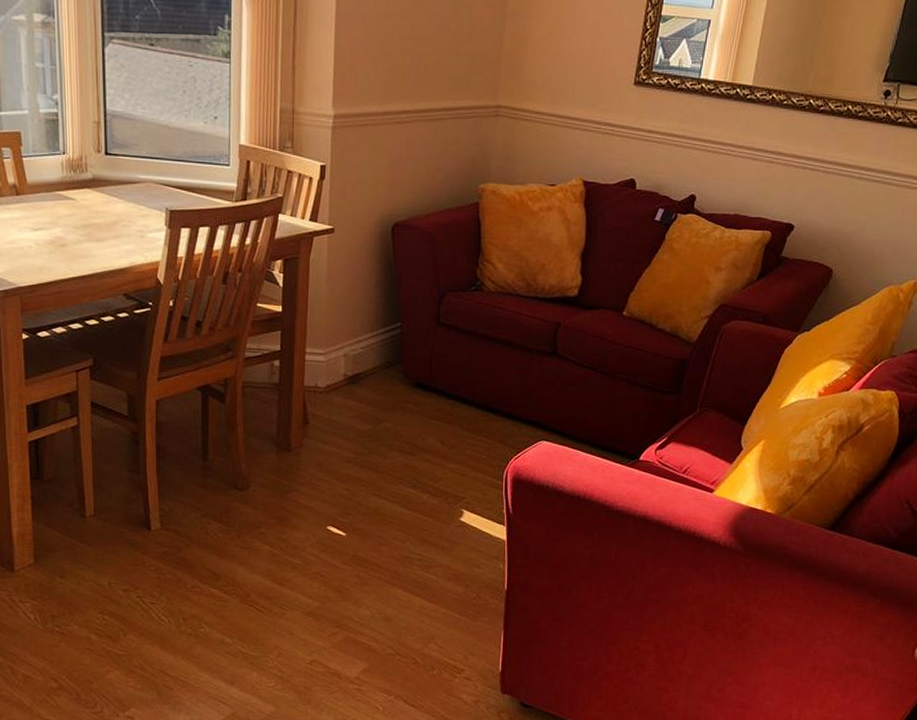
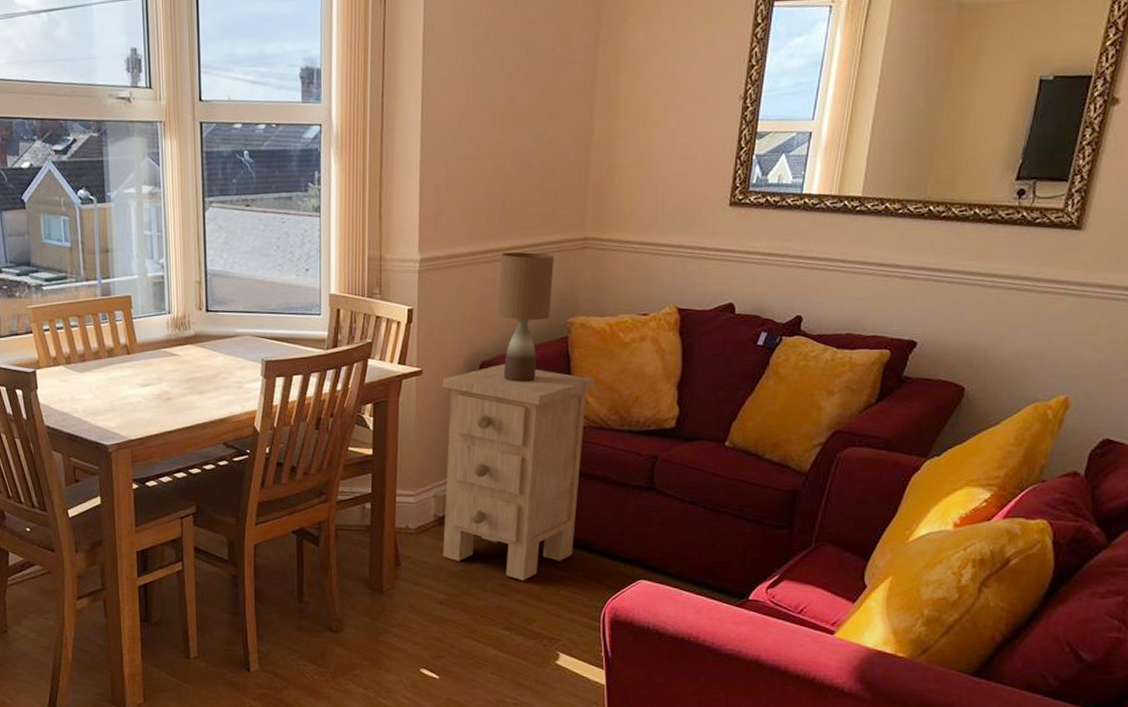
nightstand: none [352,226,504,441] -> present [442,364,595,581]
table lamp: none [410,115,468,245] -> present [497,252,555,382]

